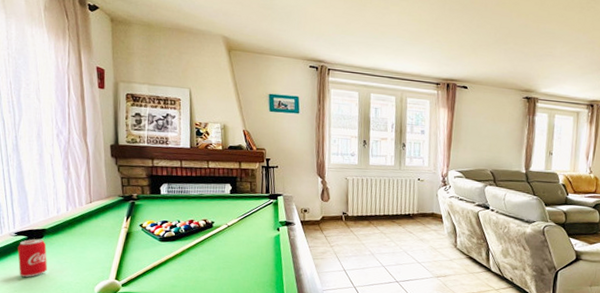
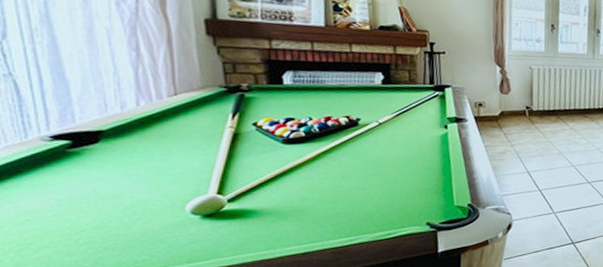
beverage can: present [17,238,48,278] -> none [56,143,109,197]

